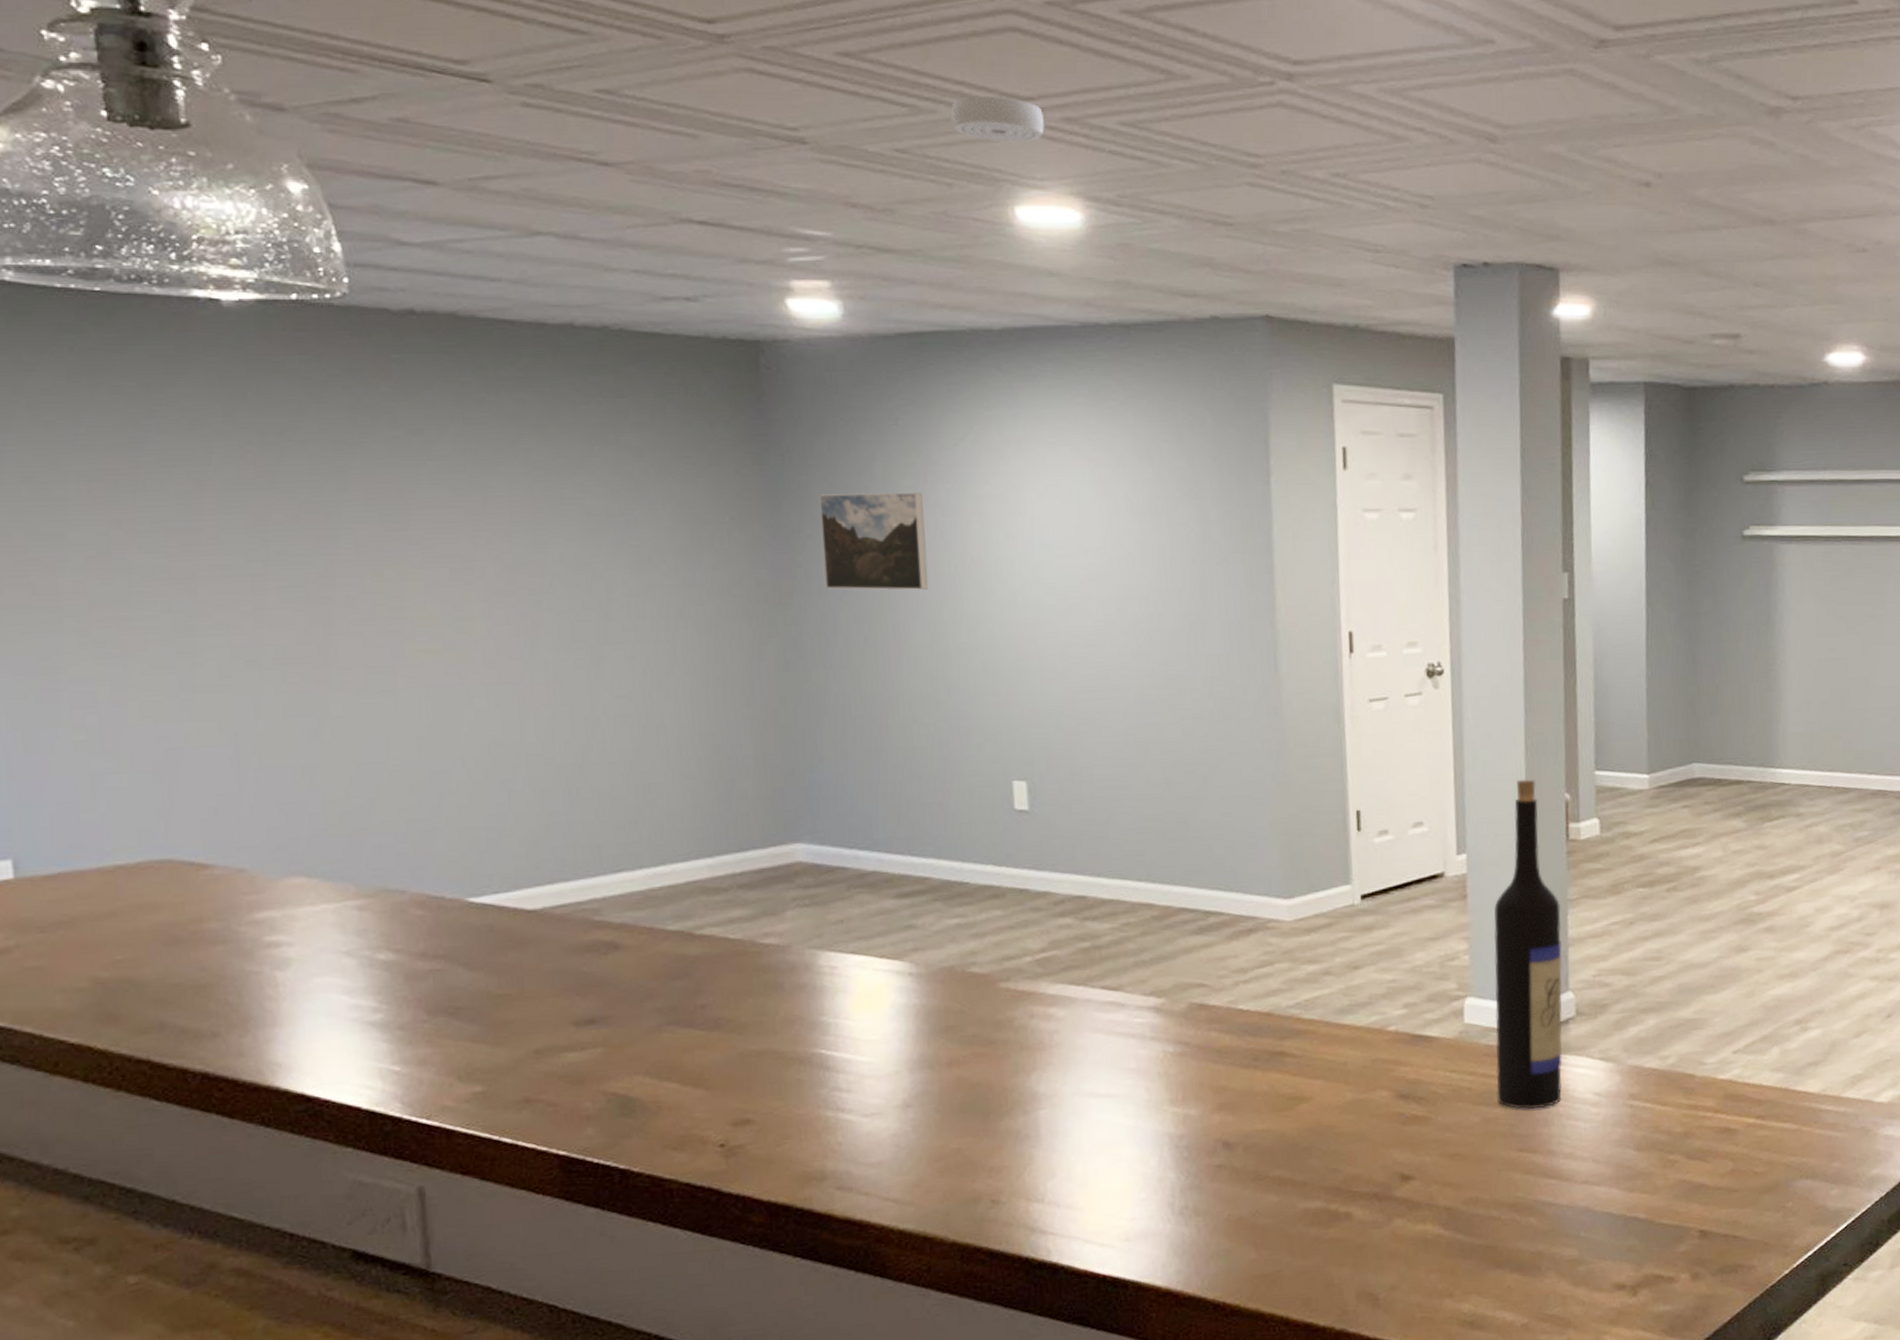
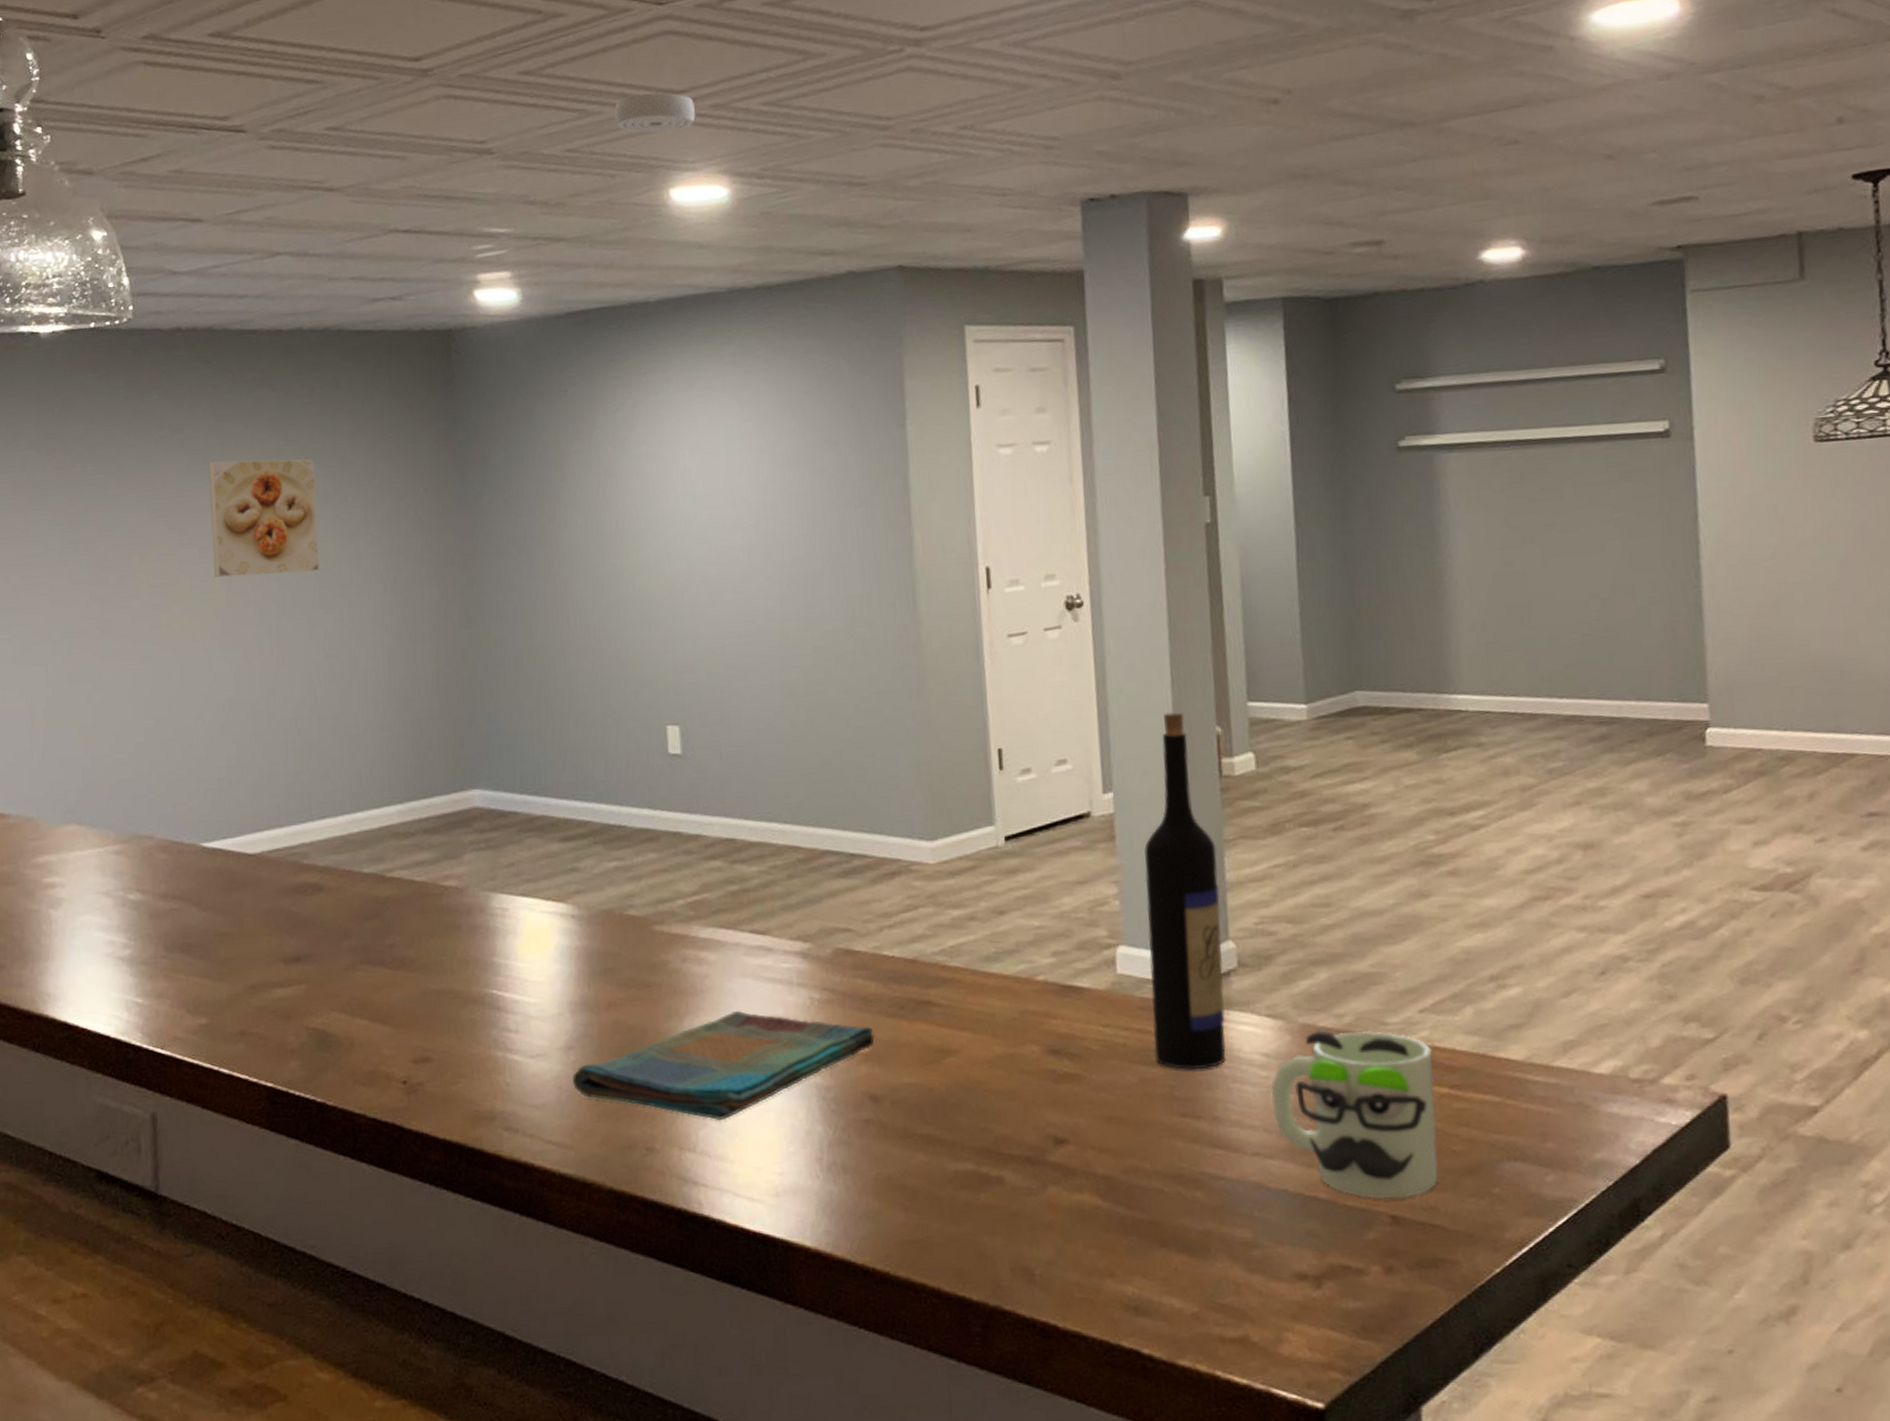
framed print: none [459,469,605,604] -> present [209,459,320,578]
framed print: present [819,492,929,591] -> none [499,455,593,550]
dish towel: none [911,1064,1228,1172] -> present [572,1010,875,1121]
mug: none [1601,1070,1744,1216] -> present [1272,1030,1439,1199]

